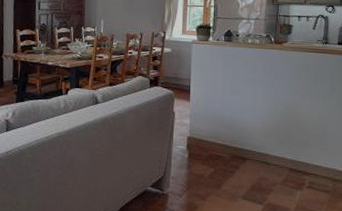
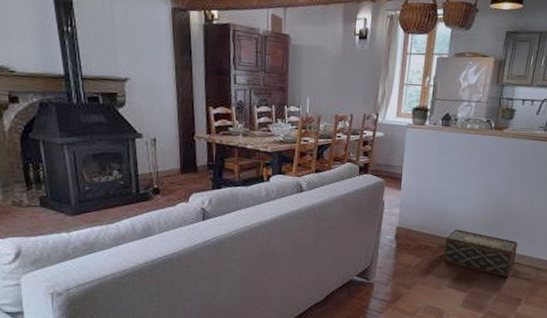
woven basket: none [235,139,310,188] -> present [442,229,517,277]

